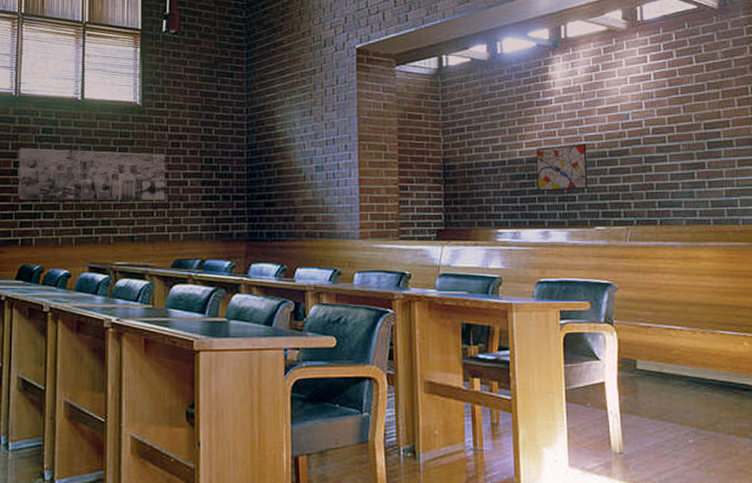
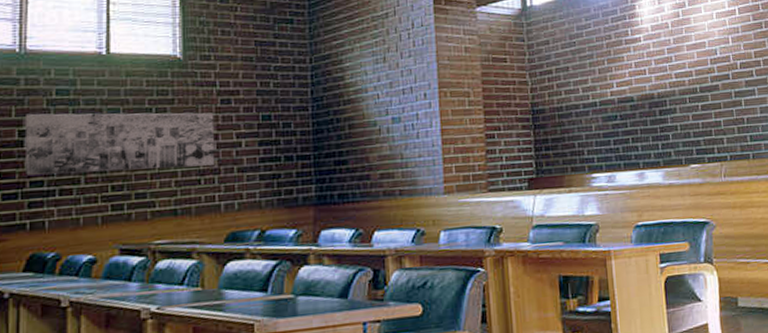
wall art: present [536,144,588,191] -> none [627,81,680,131]

